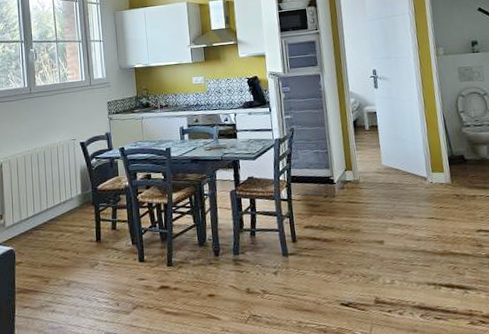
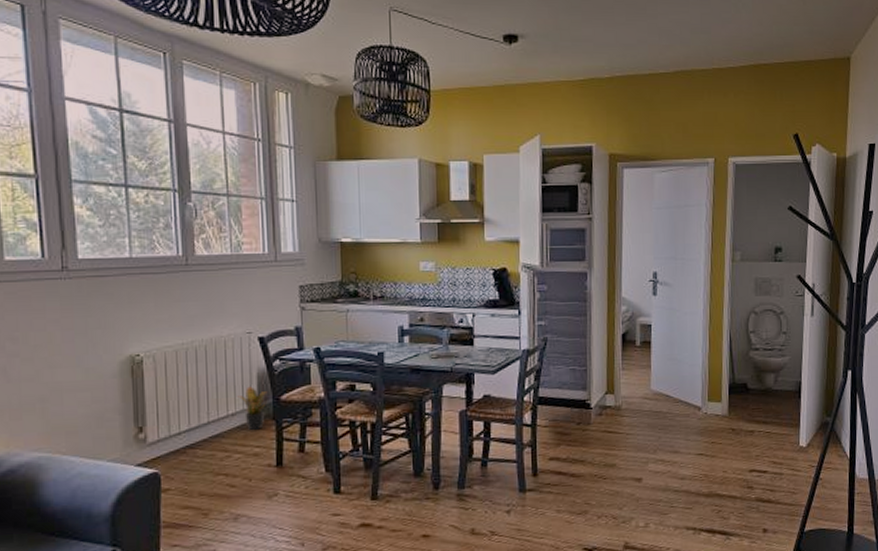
potted plant: none [67,180,88,215] -> present [237,386,268,431]

